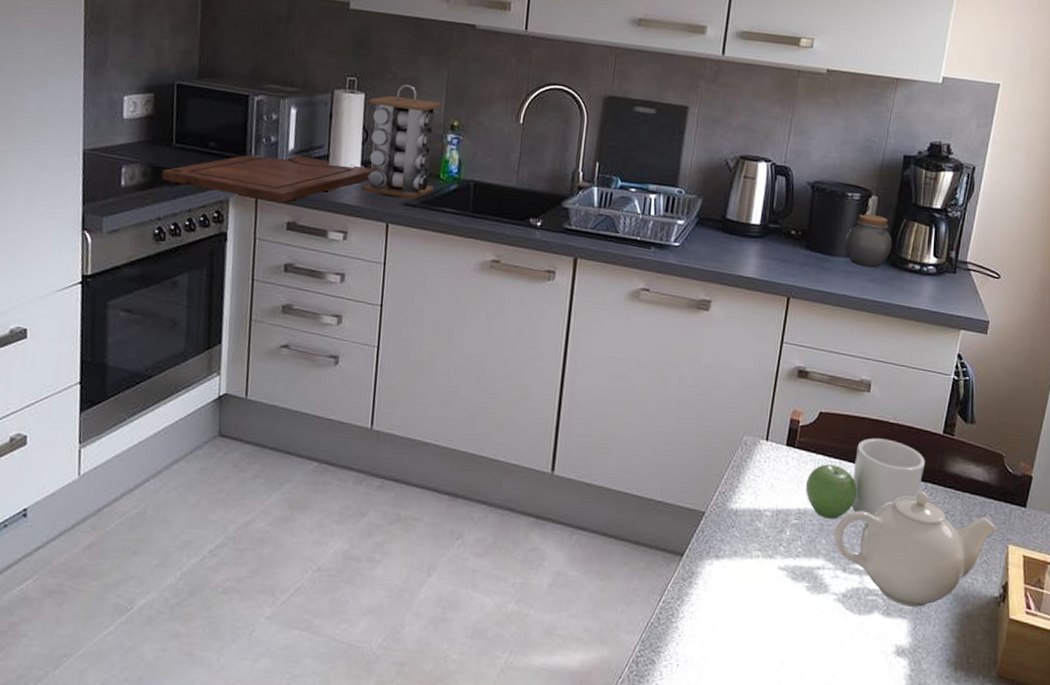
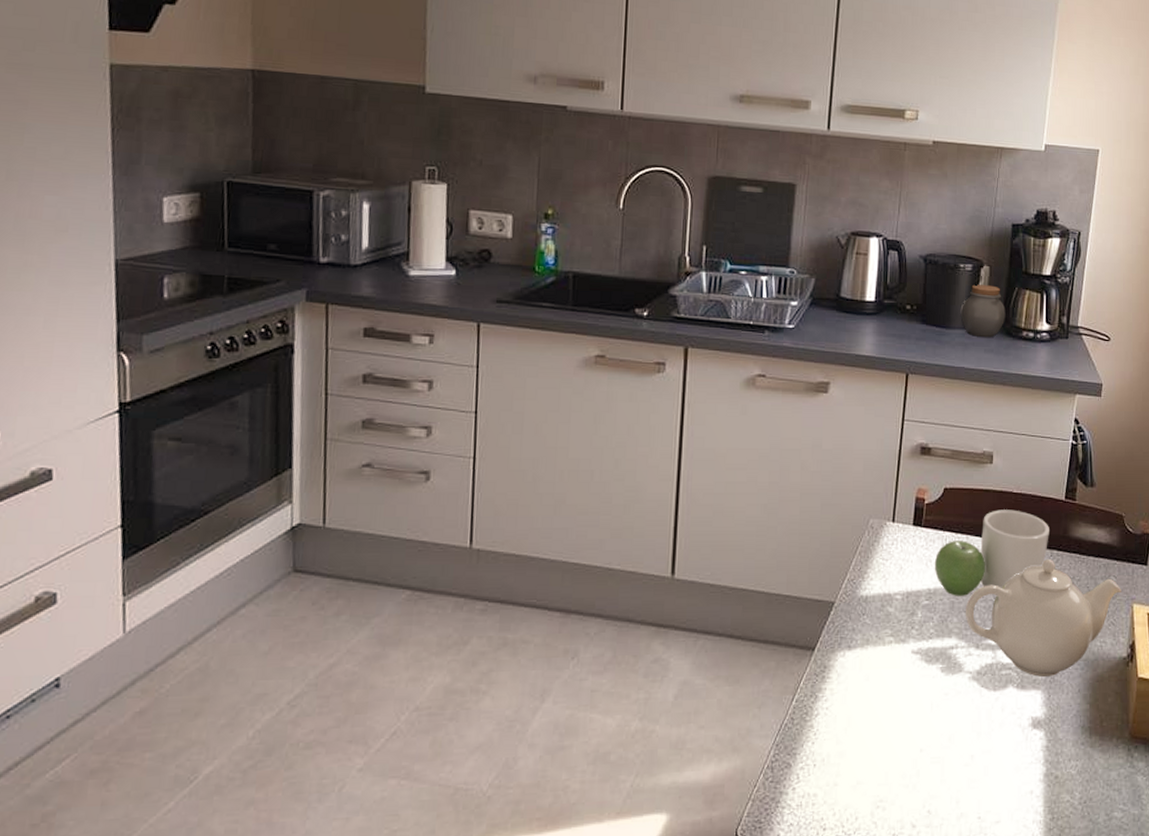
cutting board: present [161,153,372,204] -> none [212,252,459,308]
spice rack: present [362,84,442,199] -> none [448,171,534,295]

